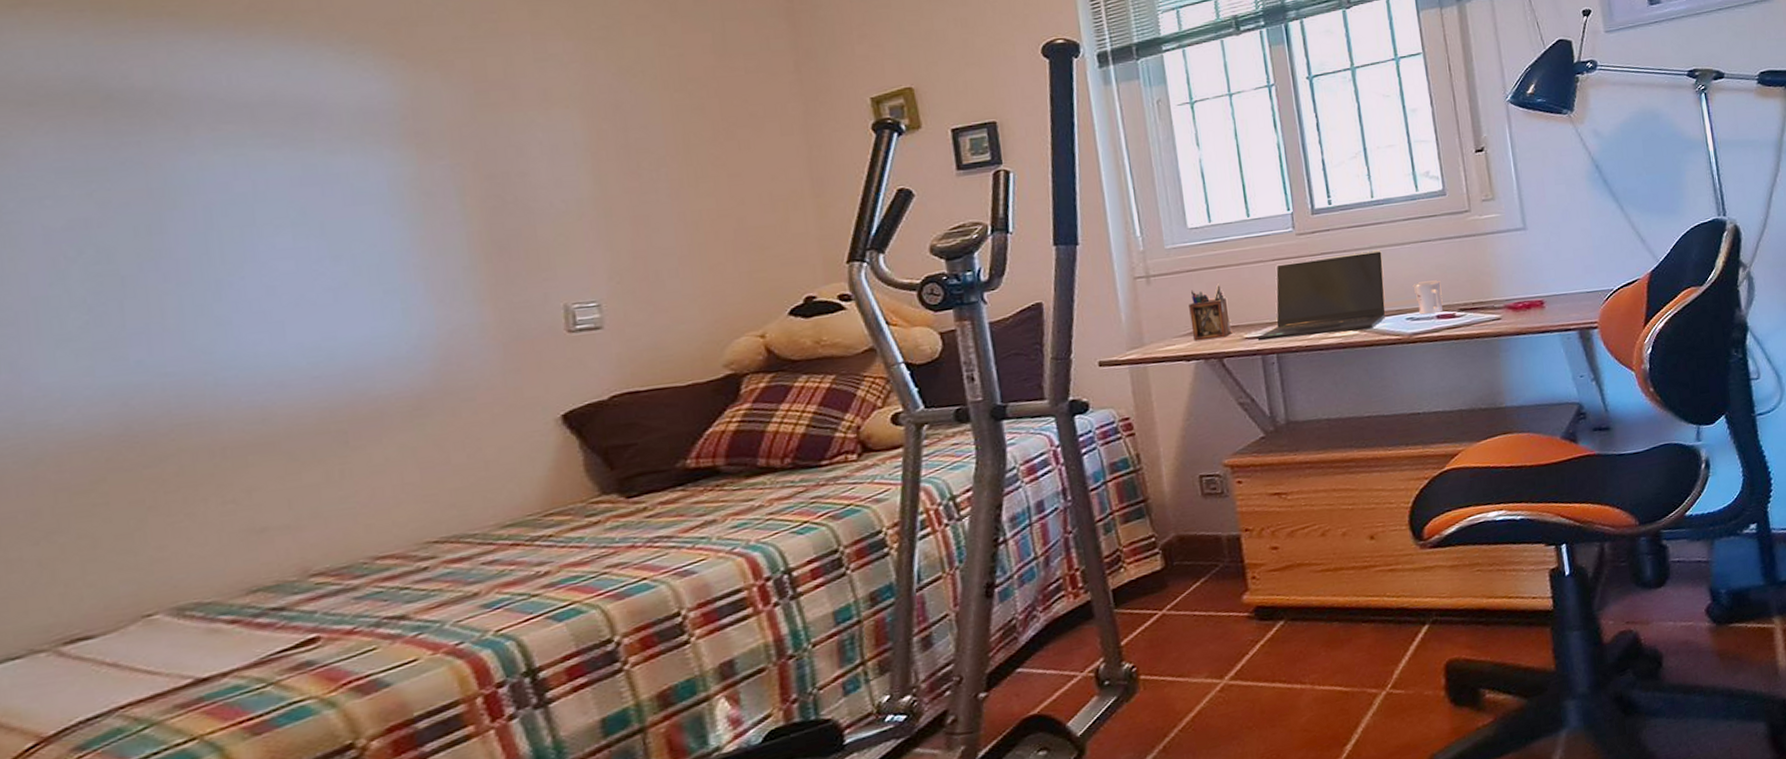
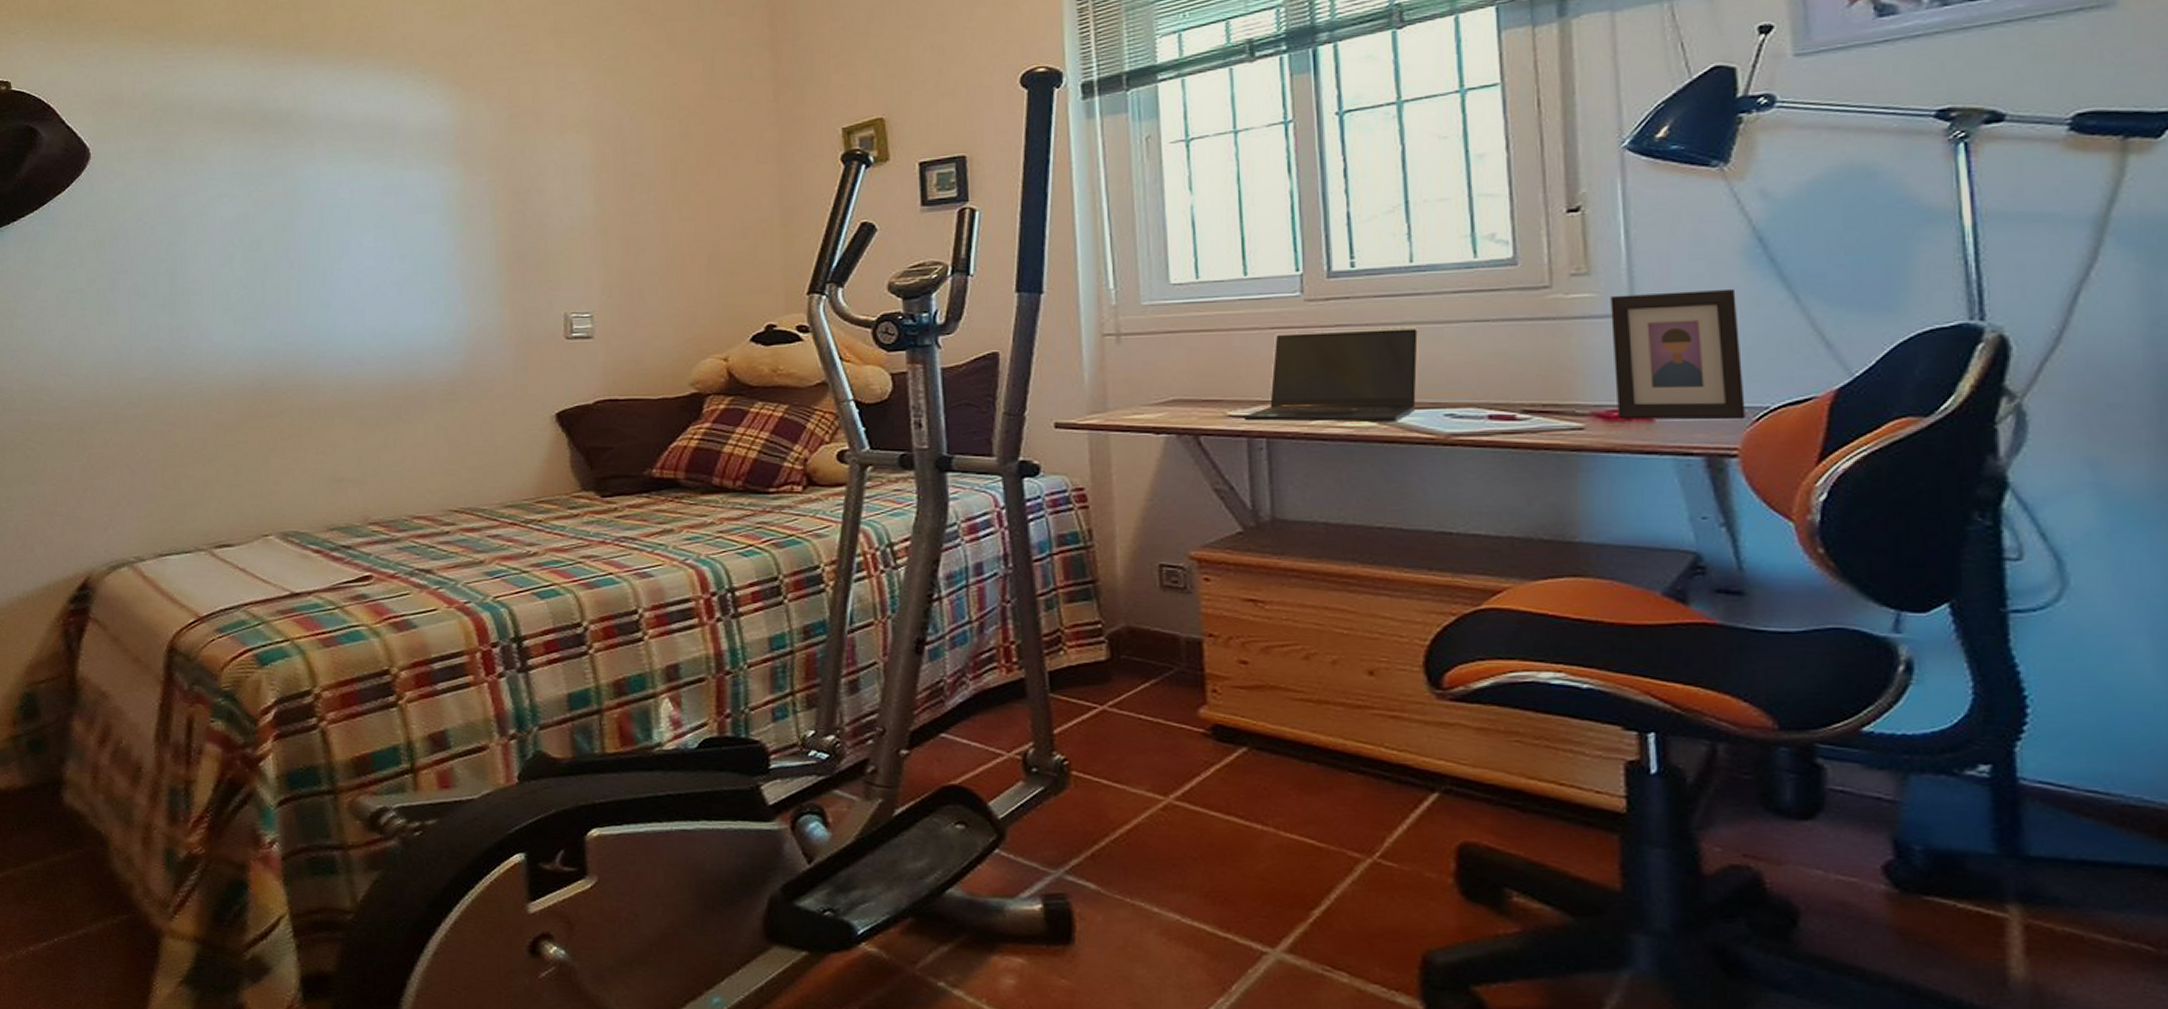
desk organizer: present [1189,285,1231,342] -> none [1164,351,1212,413]
mug: present [1414,281,1444,315] -> none [1459,372,1499,412]
picture frame: none [1509,204,1600,309] -> present [1610,288,1746,421]

